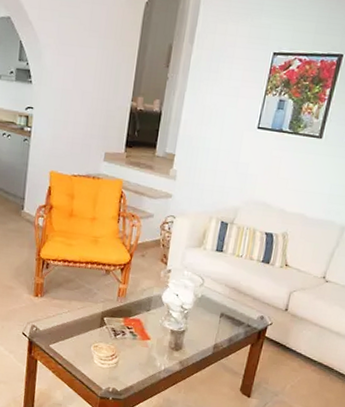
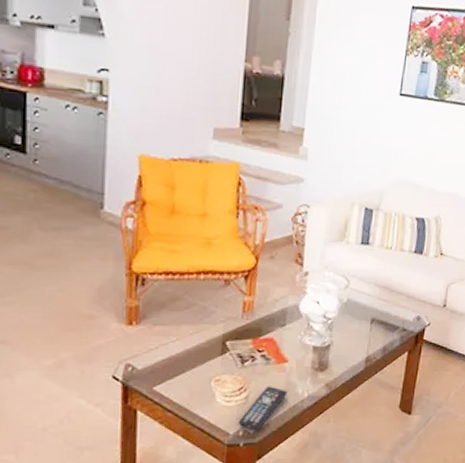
remote control: none [109,356,149,390] -> present [238,386,288,431]

